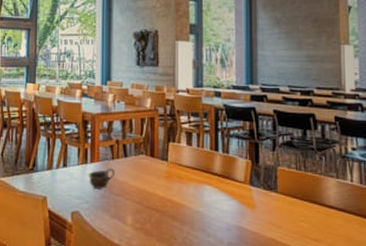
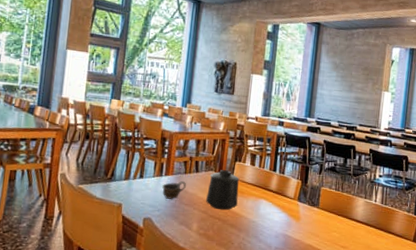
mug: none [139,153,176,200] -> present [206,170,240,211]

